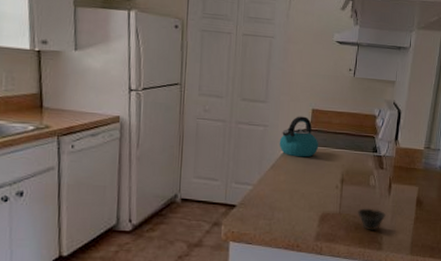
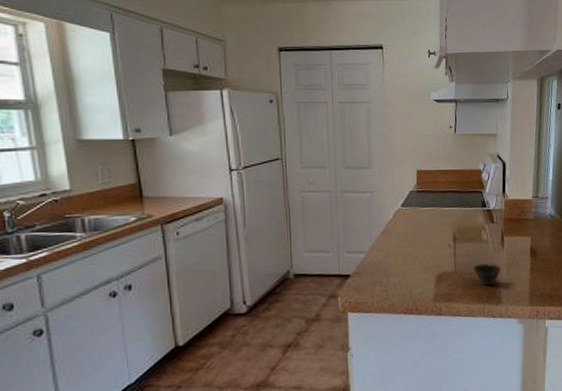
kettle: present [279,116,319,158] -> none [387,178,428,220]

